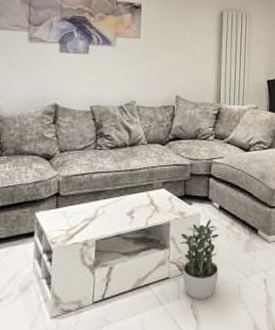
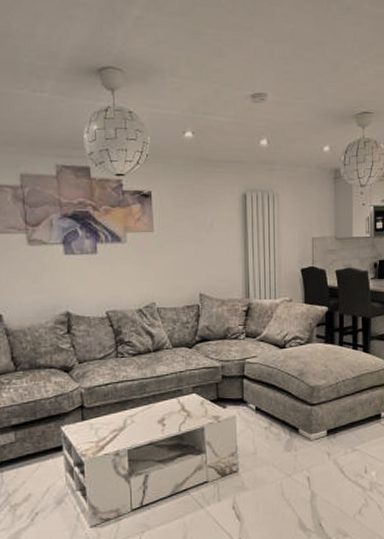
potted plant: present [179,219,219,300] -> none [216,421,259,501]

